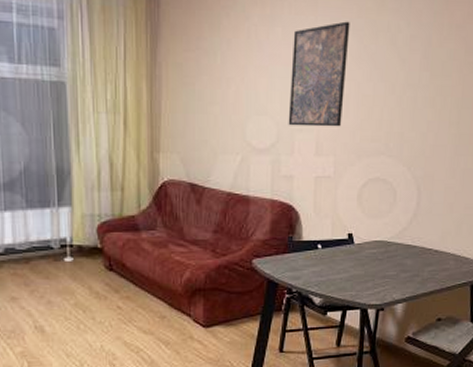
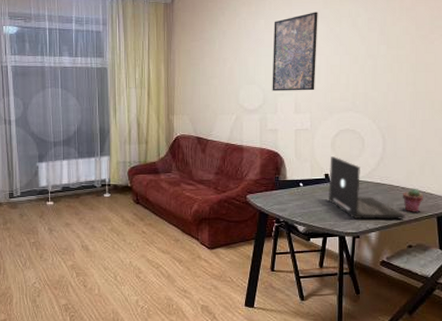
laptop: none [351,212,437,289] -> present [329,156,405,220]
potted succulent: none [434,251,459,280] -> present [402,188,424,212]

